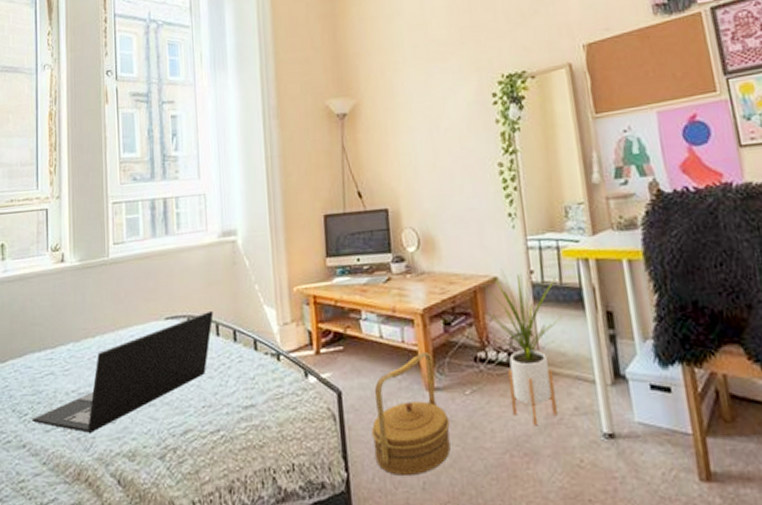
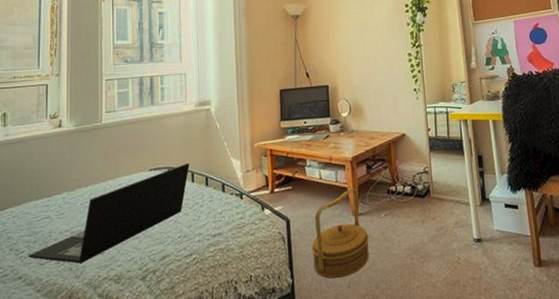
house plant: present [484,266,562,426] -> none [396,126,448,237]

